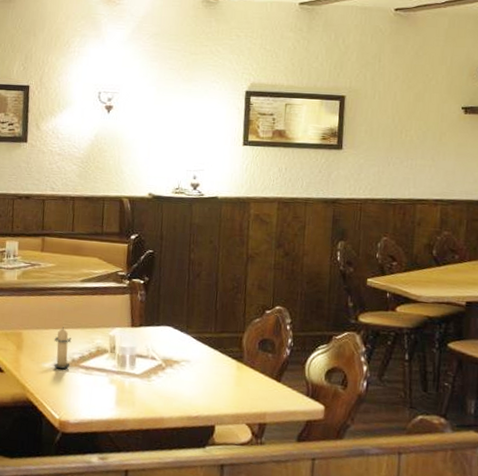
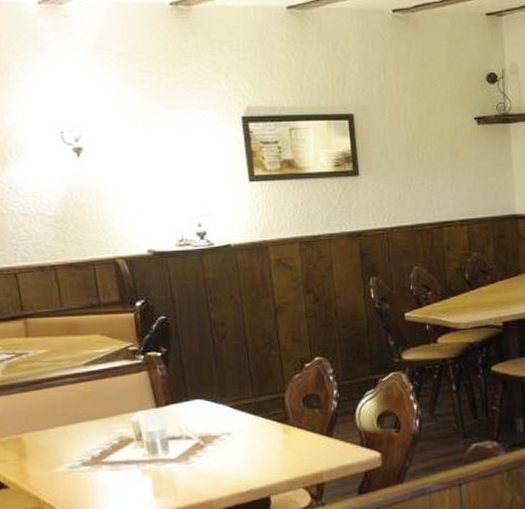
candle: present [54,327,72,369] -> none [64,422,91,470]

